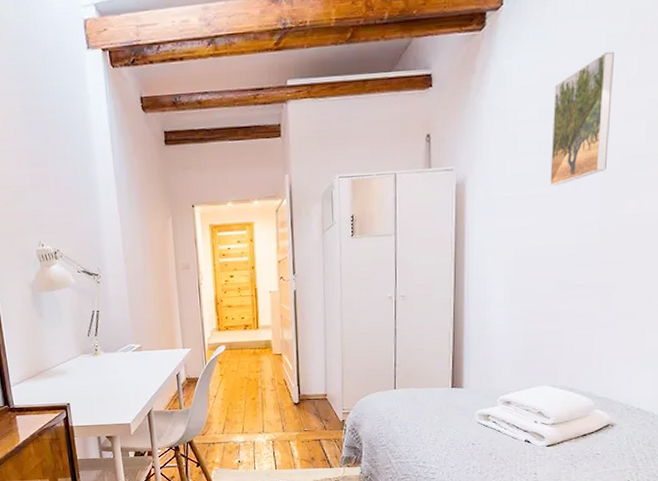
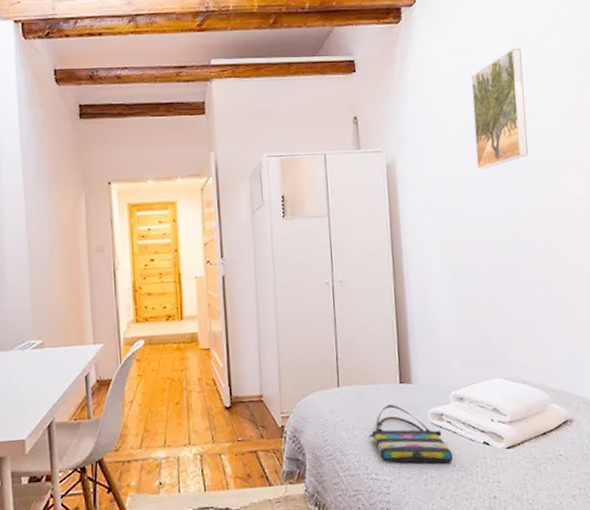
tote bag: none [419,406,495,457] -> present [369,405,453,464]

